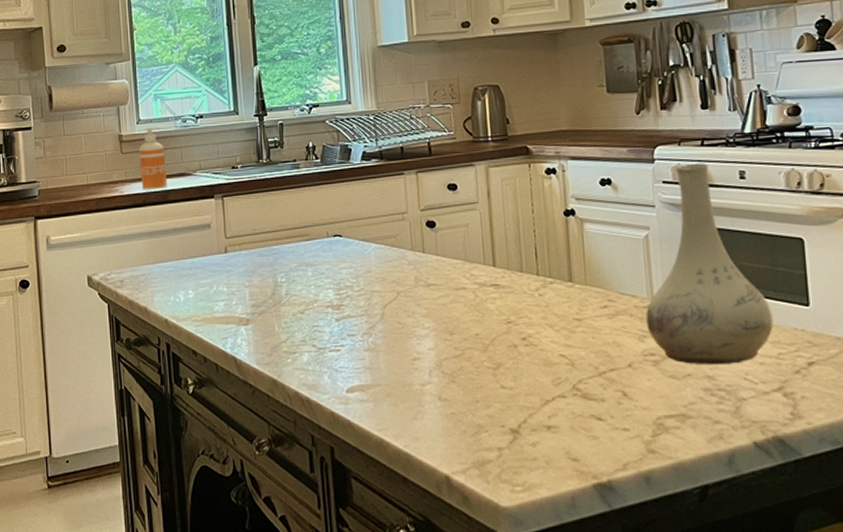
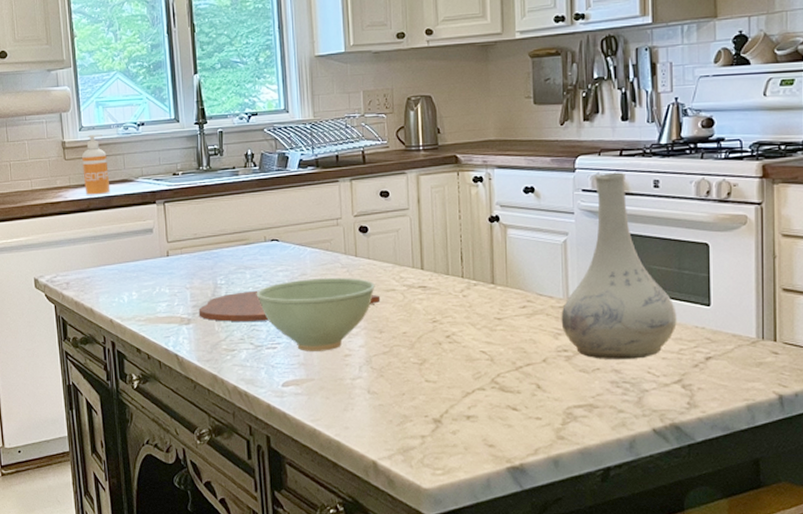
cutting board: none [257,288,451,322] -> present [198,290,381,322]
bowl: none [318,275,445,354] -> present [256,278,375,352]

